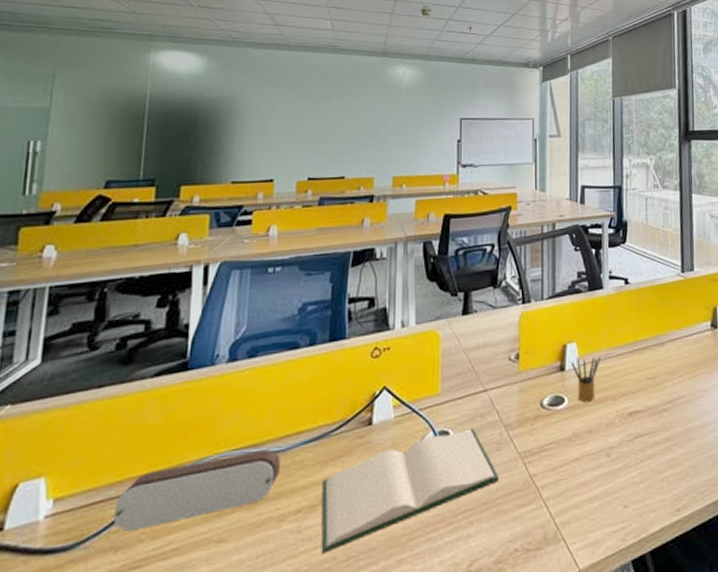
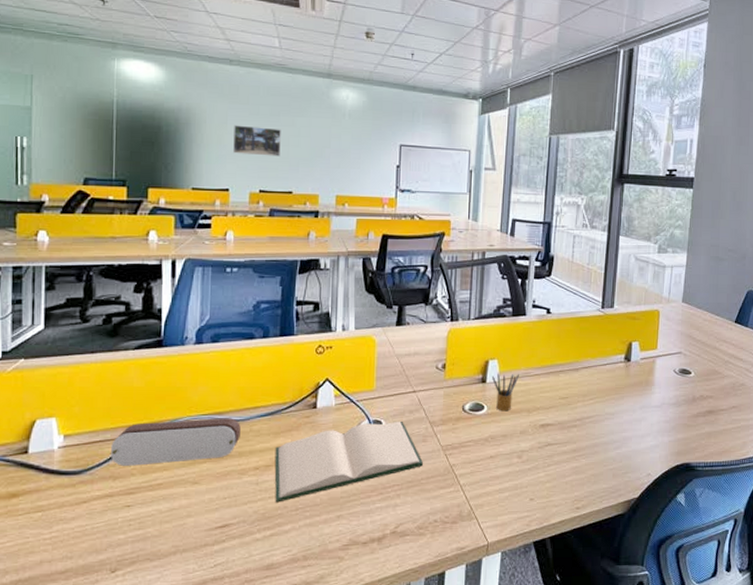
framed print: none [279,110,333,141] -> present [233,125,281,157]

